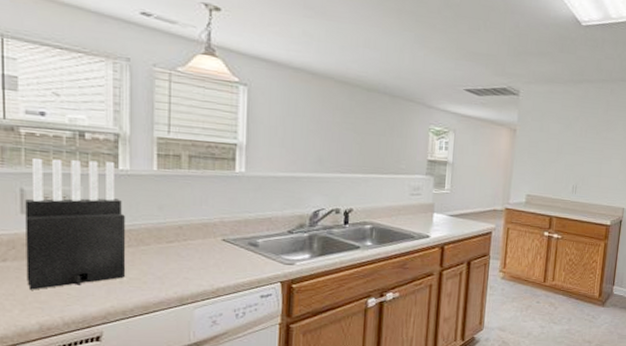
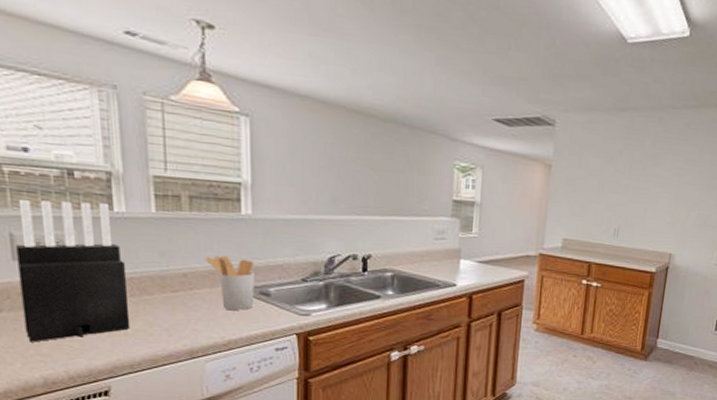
utensil holder: none [199,209,246,260] -> present [204,256,256,310]

